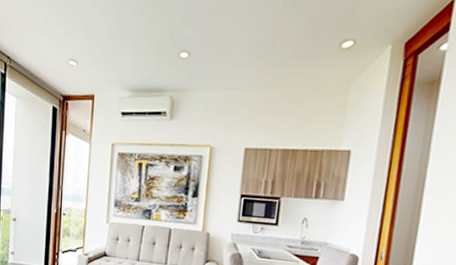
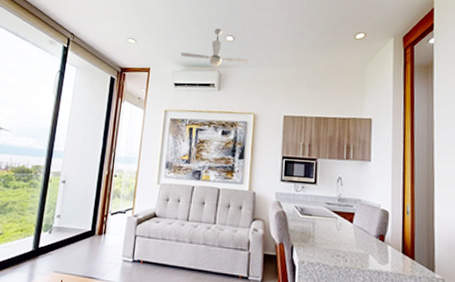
ceiling fan: none [127,43,209,97] -> present [180,28,251,72]

